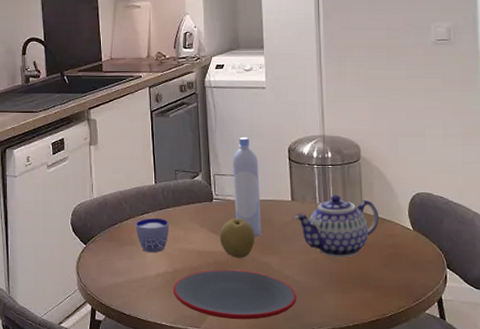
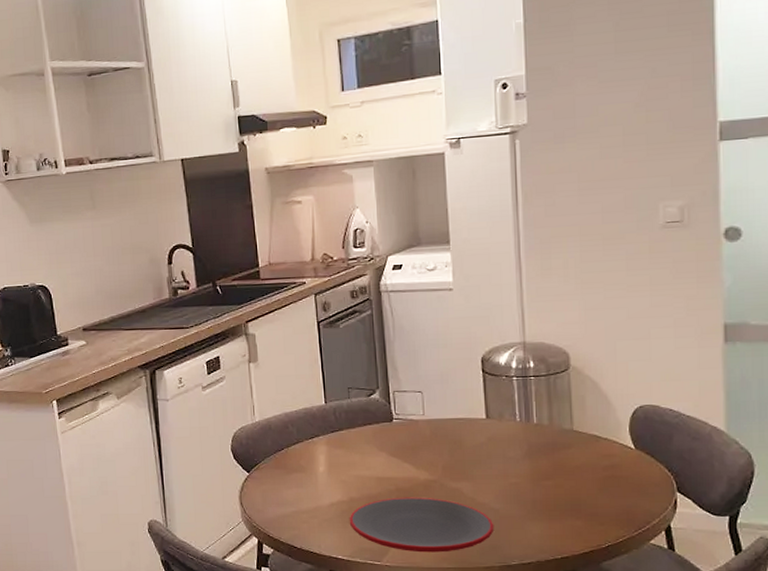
cup: present [135,218,169,252] -> none [304,441,343,480]
fruit: present [220,219,255,258] -> none [402,440,444,484]
bottle: present [233,137,262,237] -> none [415,348,452,460]
teapot: present [294,195,379,258] -> none [490,410,593,482]

